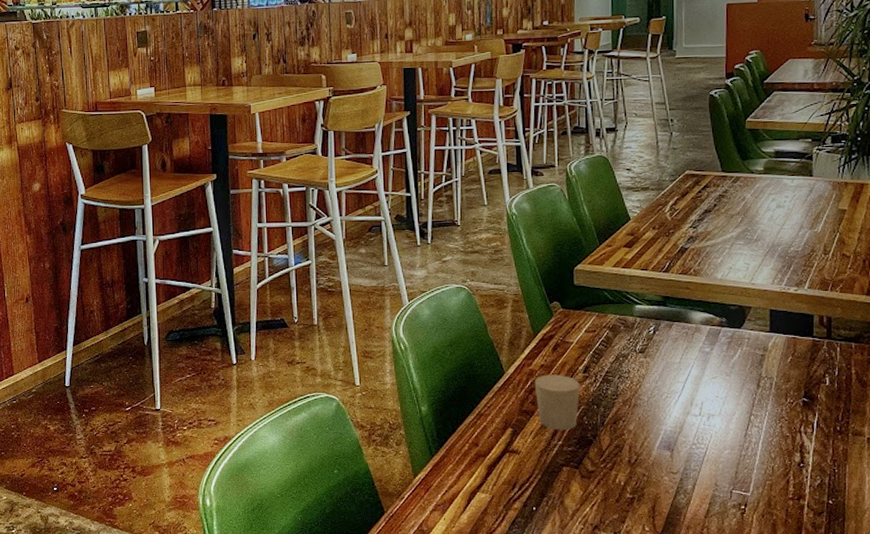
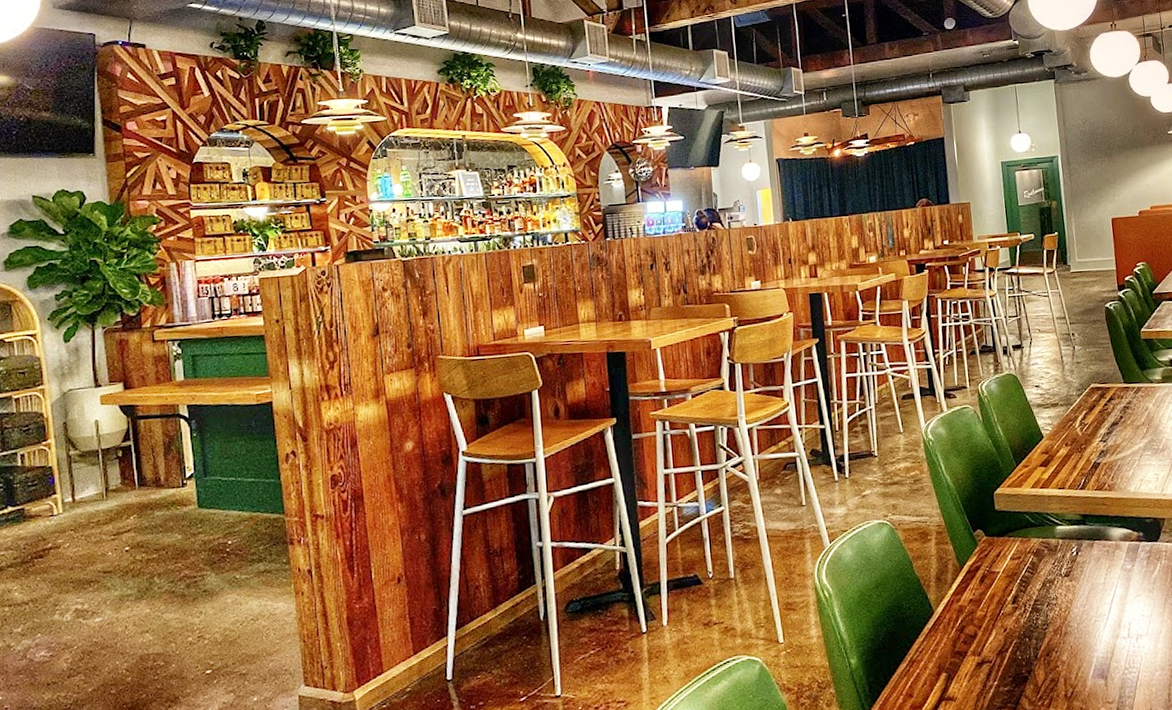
candle: present [534,374,580,431] -> none [964,608,1011,670]

